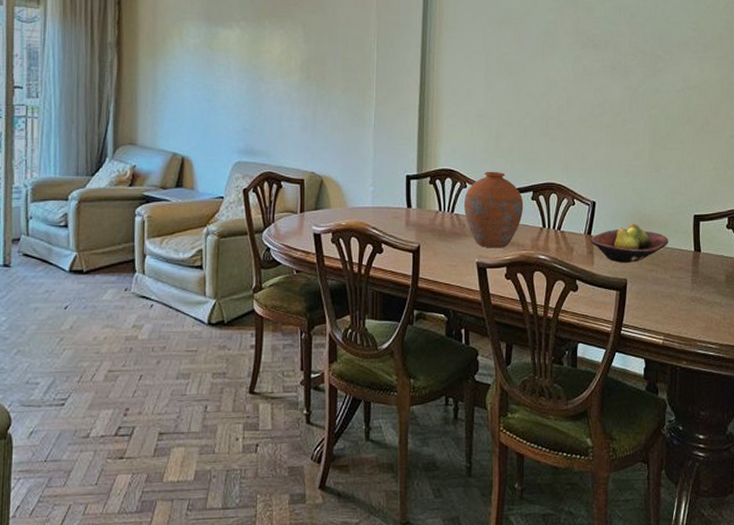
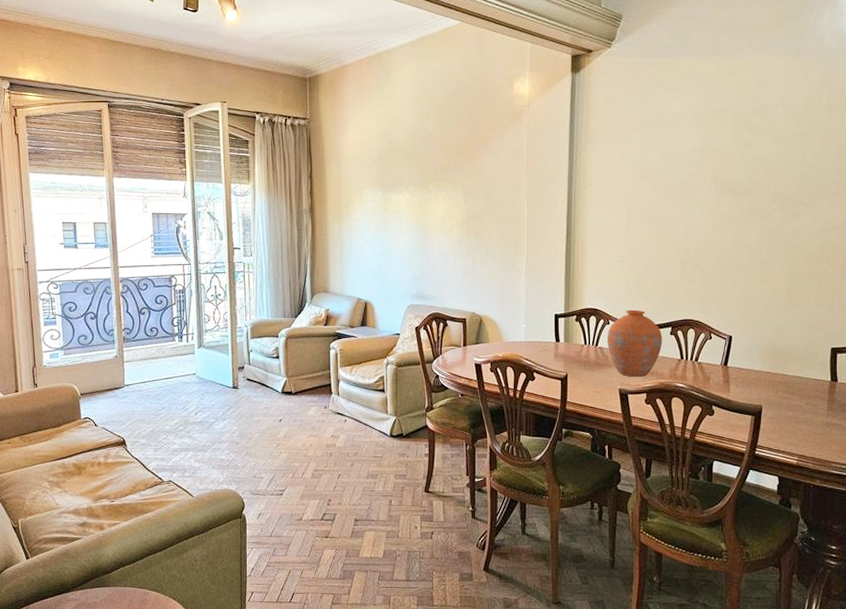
fruit bowl: present [590,223,669,263] -> none [727,355,805,391]

